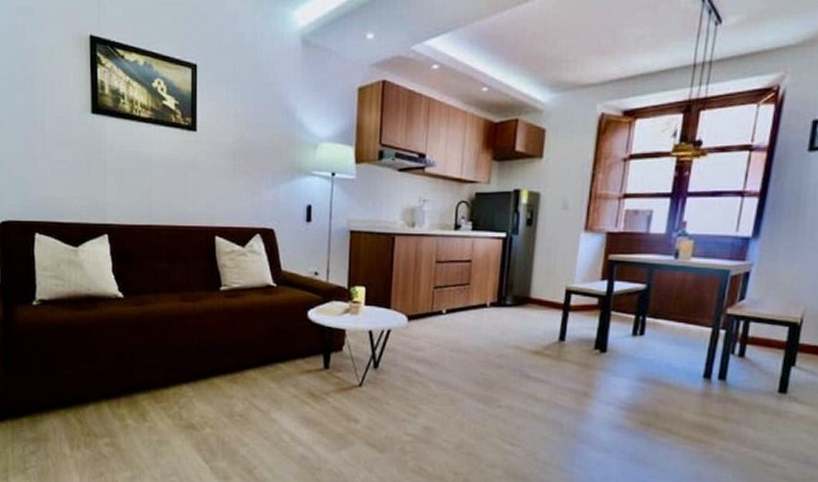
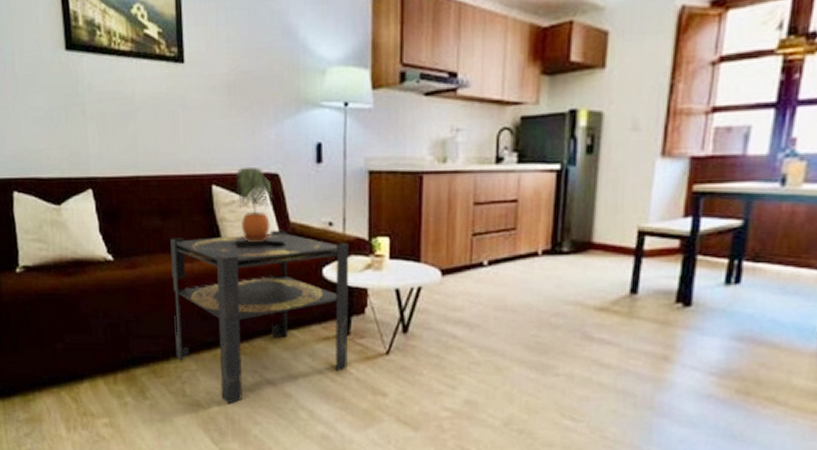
side table: none [175,277,331,427] -> present [170,230,349,404]
potted plant: none [236,222,267,287] -> present [236,166,272,243]

